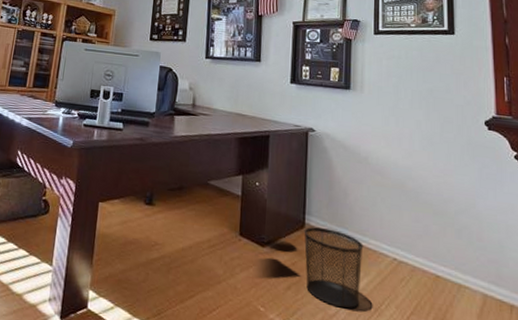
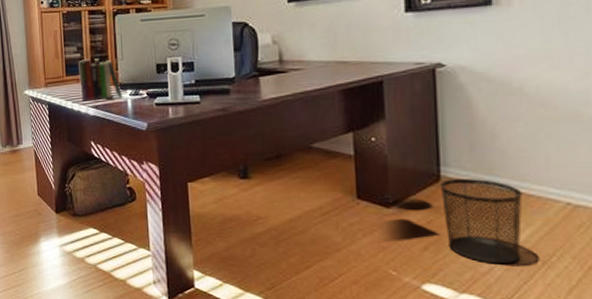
books: none [18,73,57,114] -> present [78,58,123,102]

